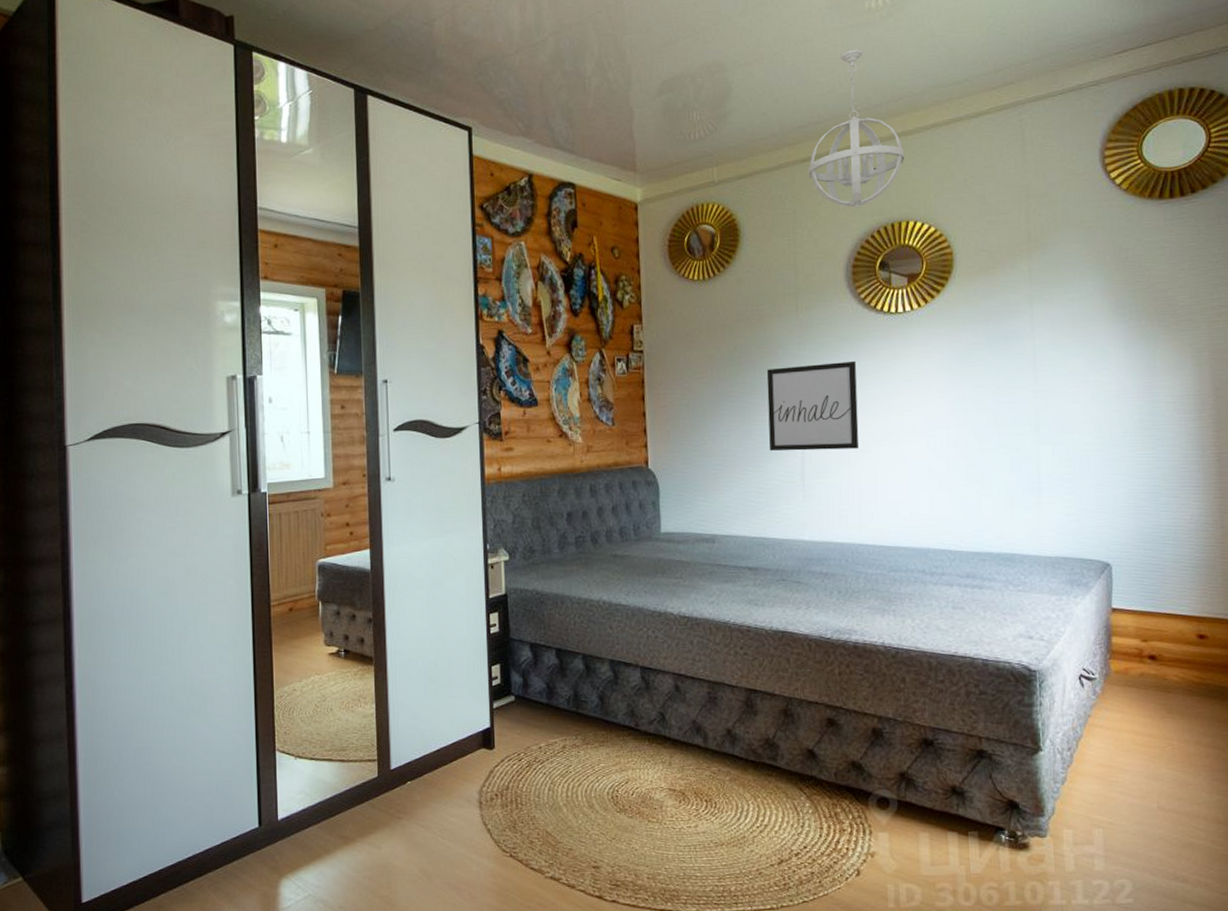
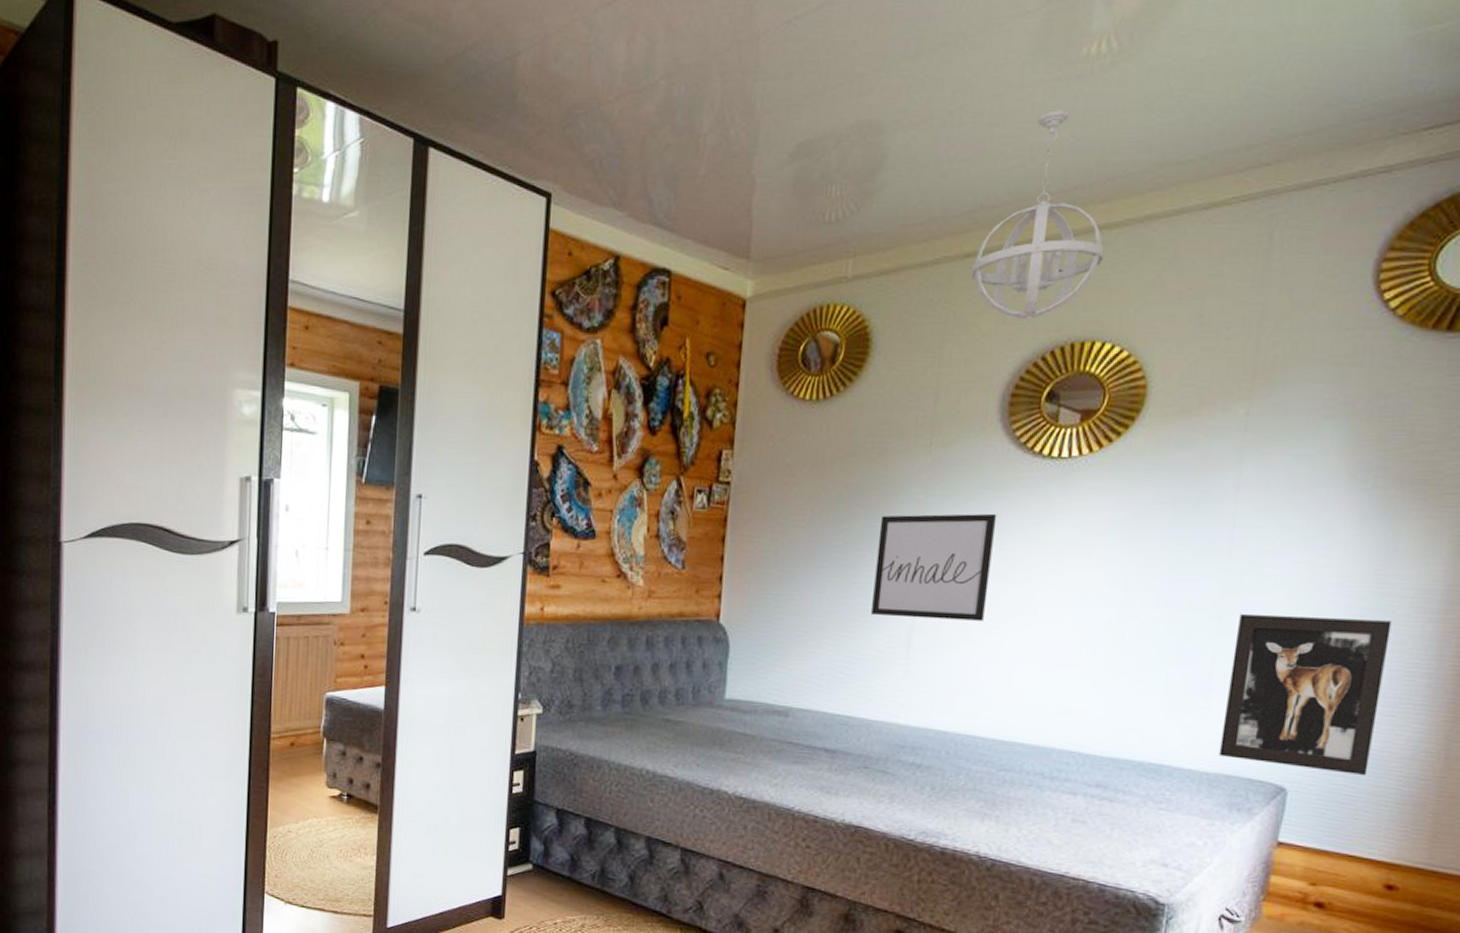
wall art: none [1051,422,1168,548] -> present [1219,614,1392,776]

